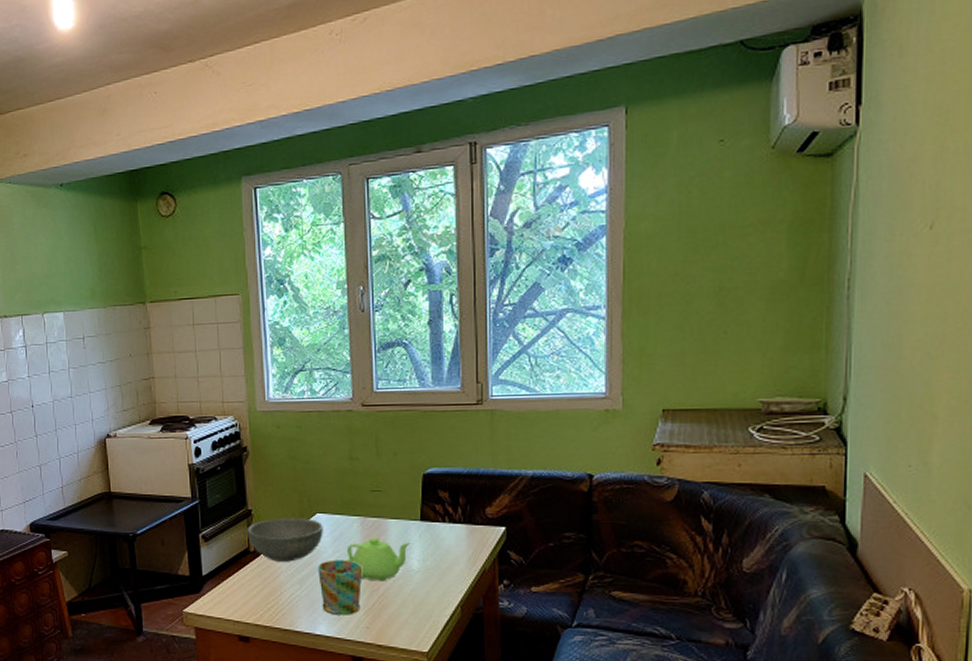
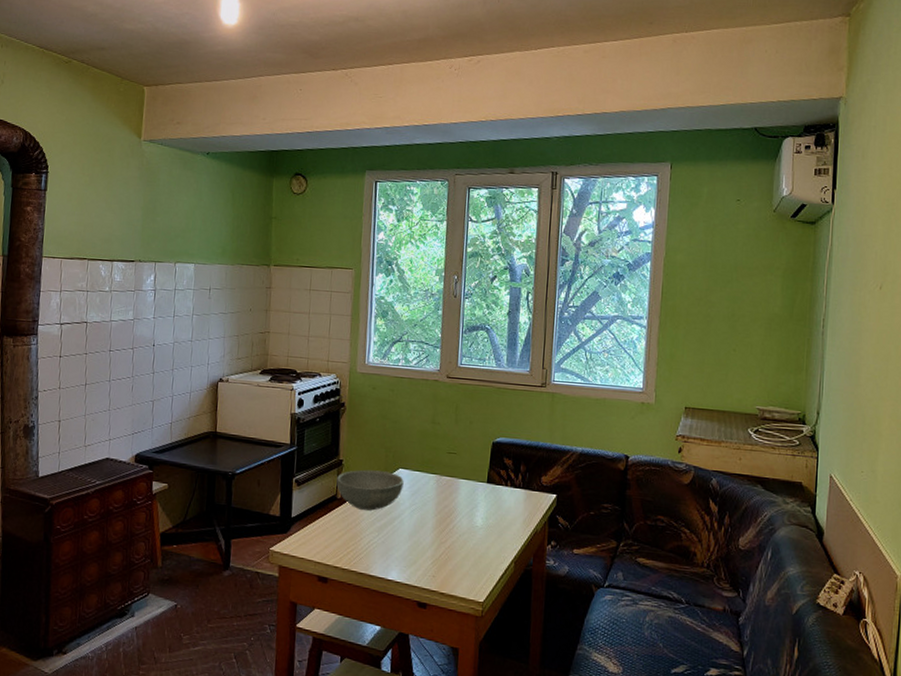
mug: present [318,559,363,615] -> none [395,511,435,564]
teapot: present [346,537,411,582] -> none [421,494,478,535]

